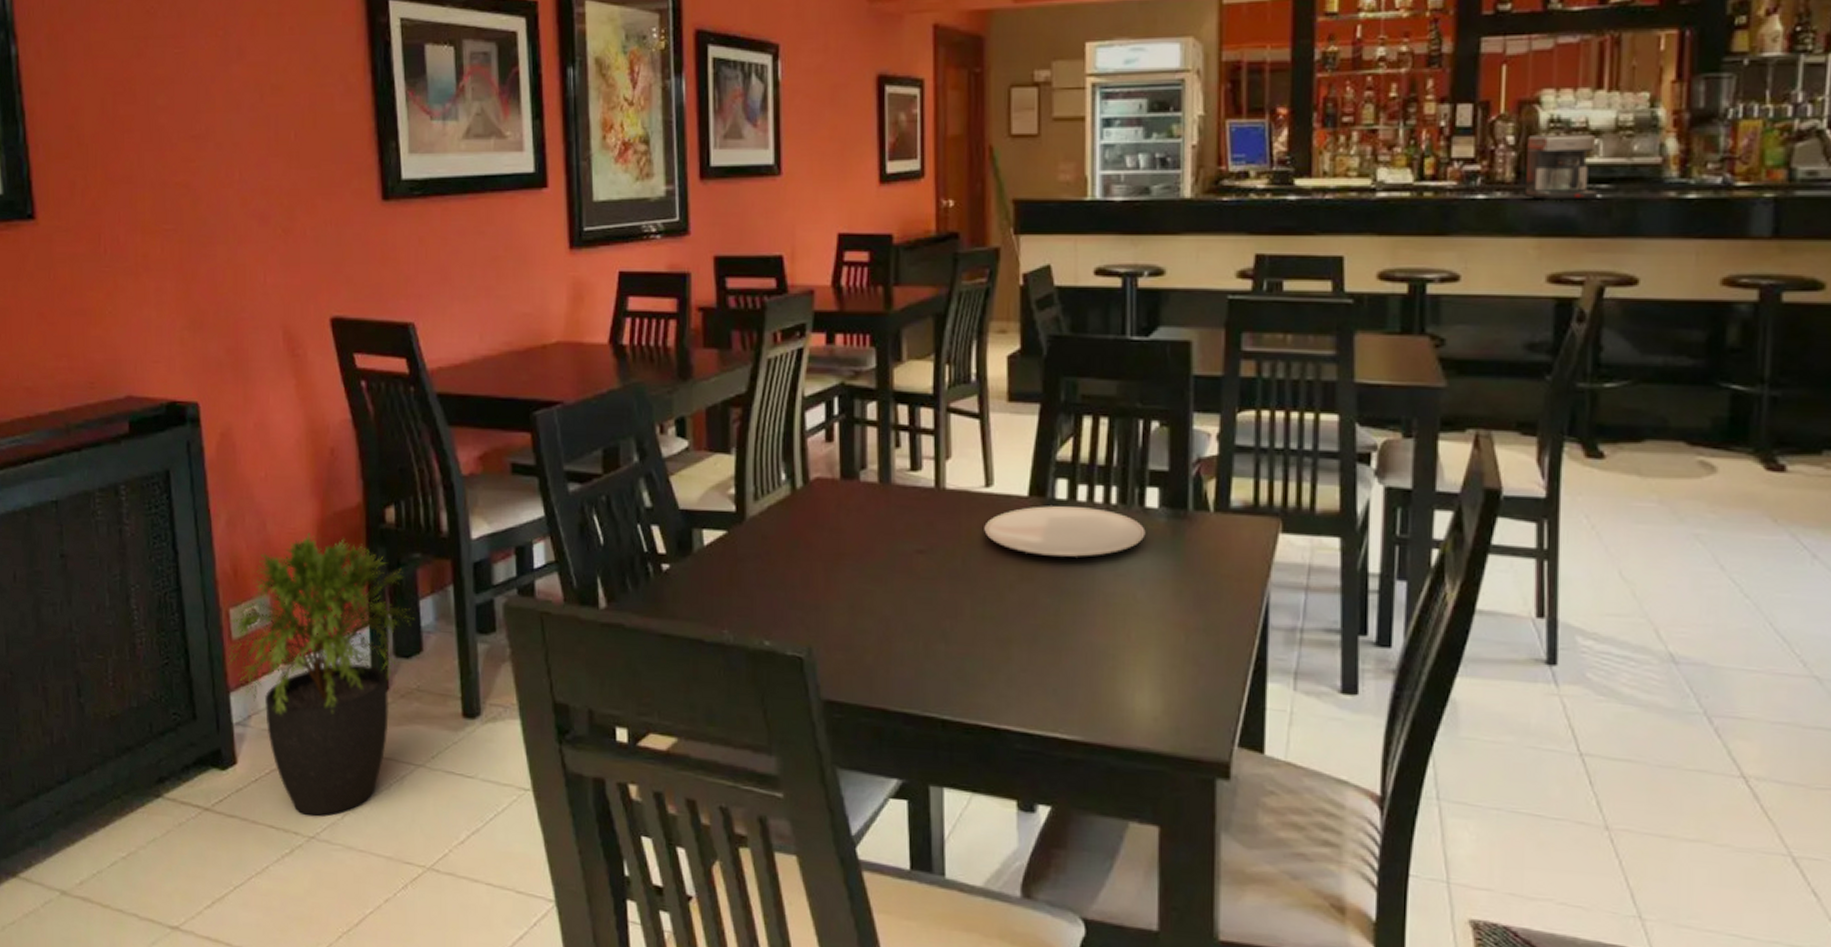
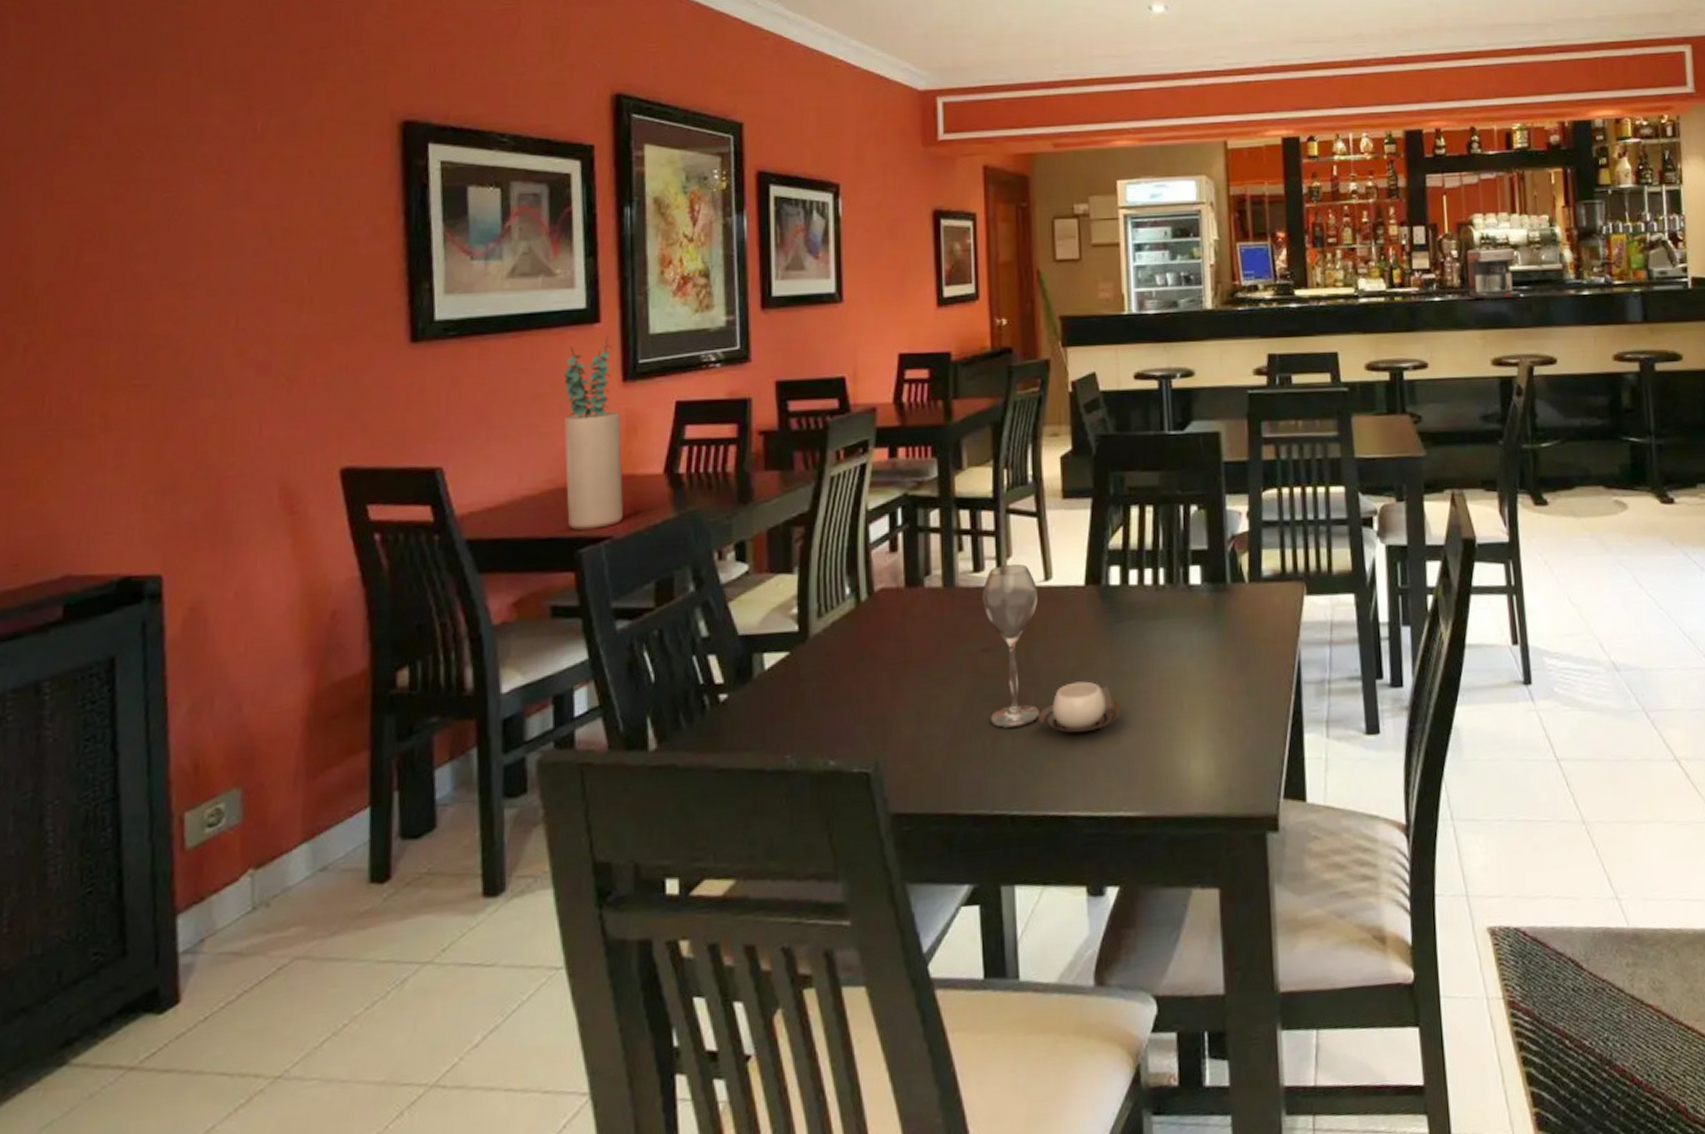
potted plant: present [224,532,415,817] -> none [172,709,429,1051]
vase: none [517,201,572,393] -> present [563,336,623,530]
wineglass: none [918,465,978,633] -> present [981,563,1040,728]
cup: none [973,595,1063,649] -> present [1038,681,1122,734]
plate: present [984,506,1146,557] -> none [1045,590,1191,641]

